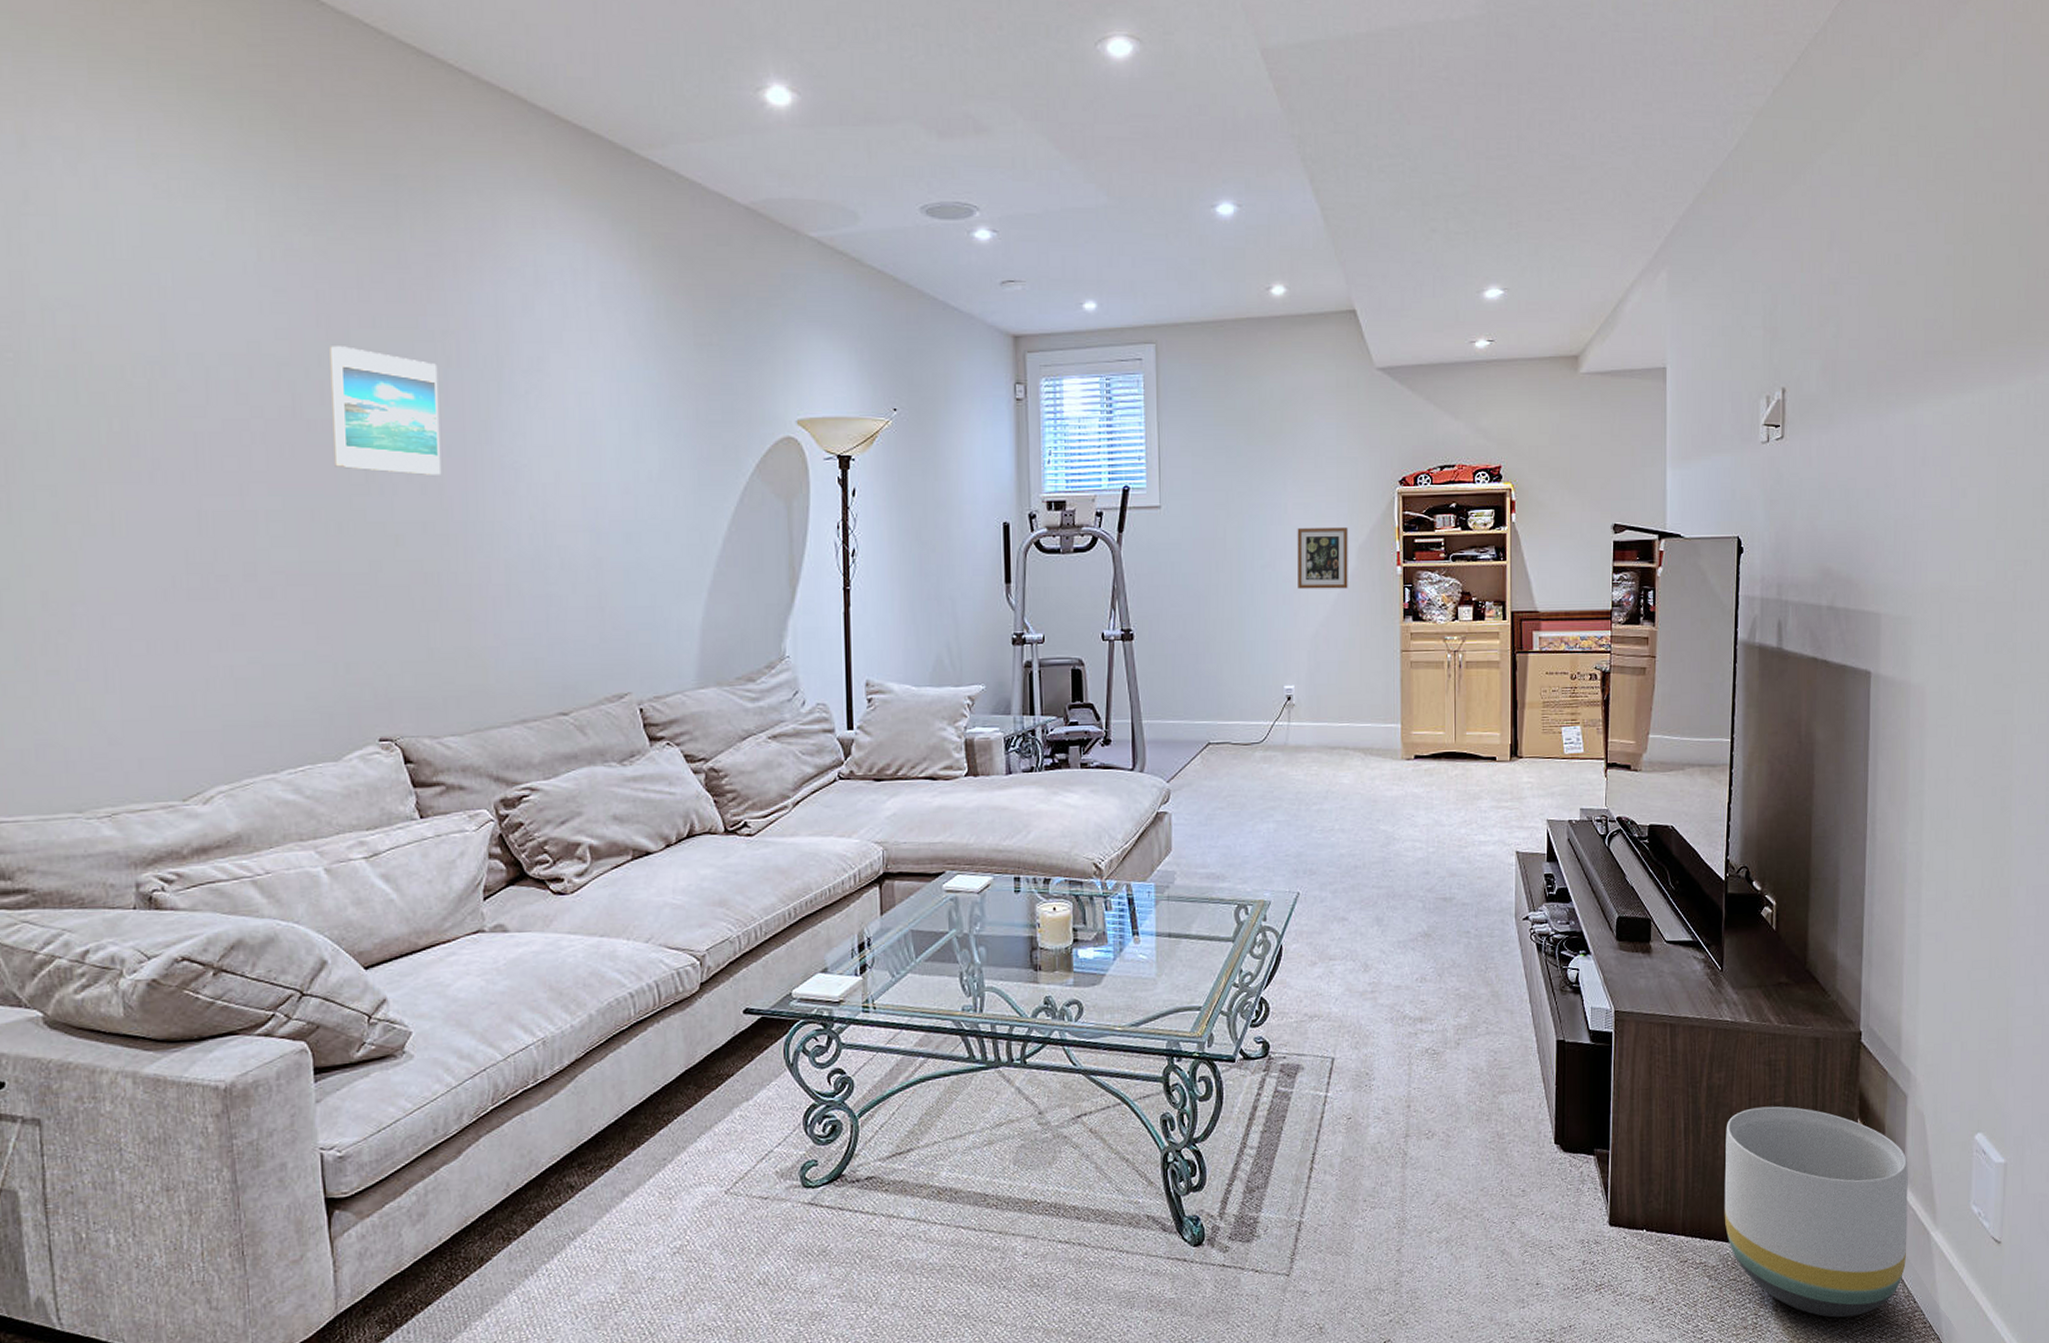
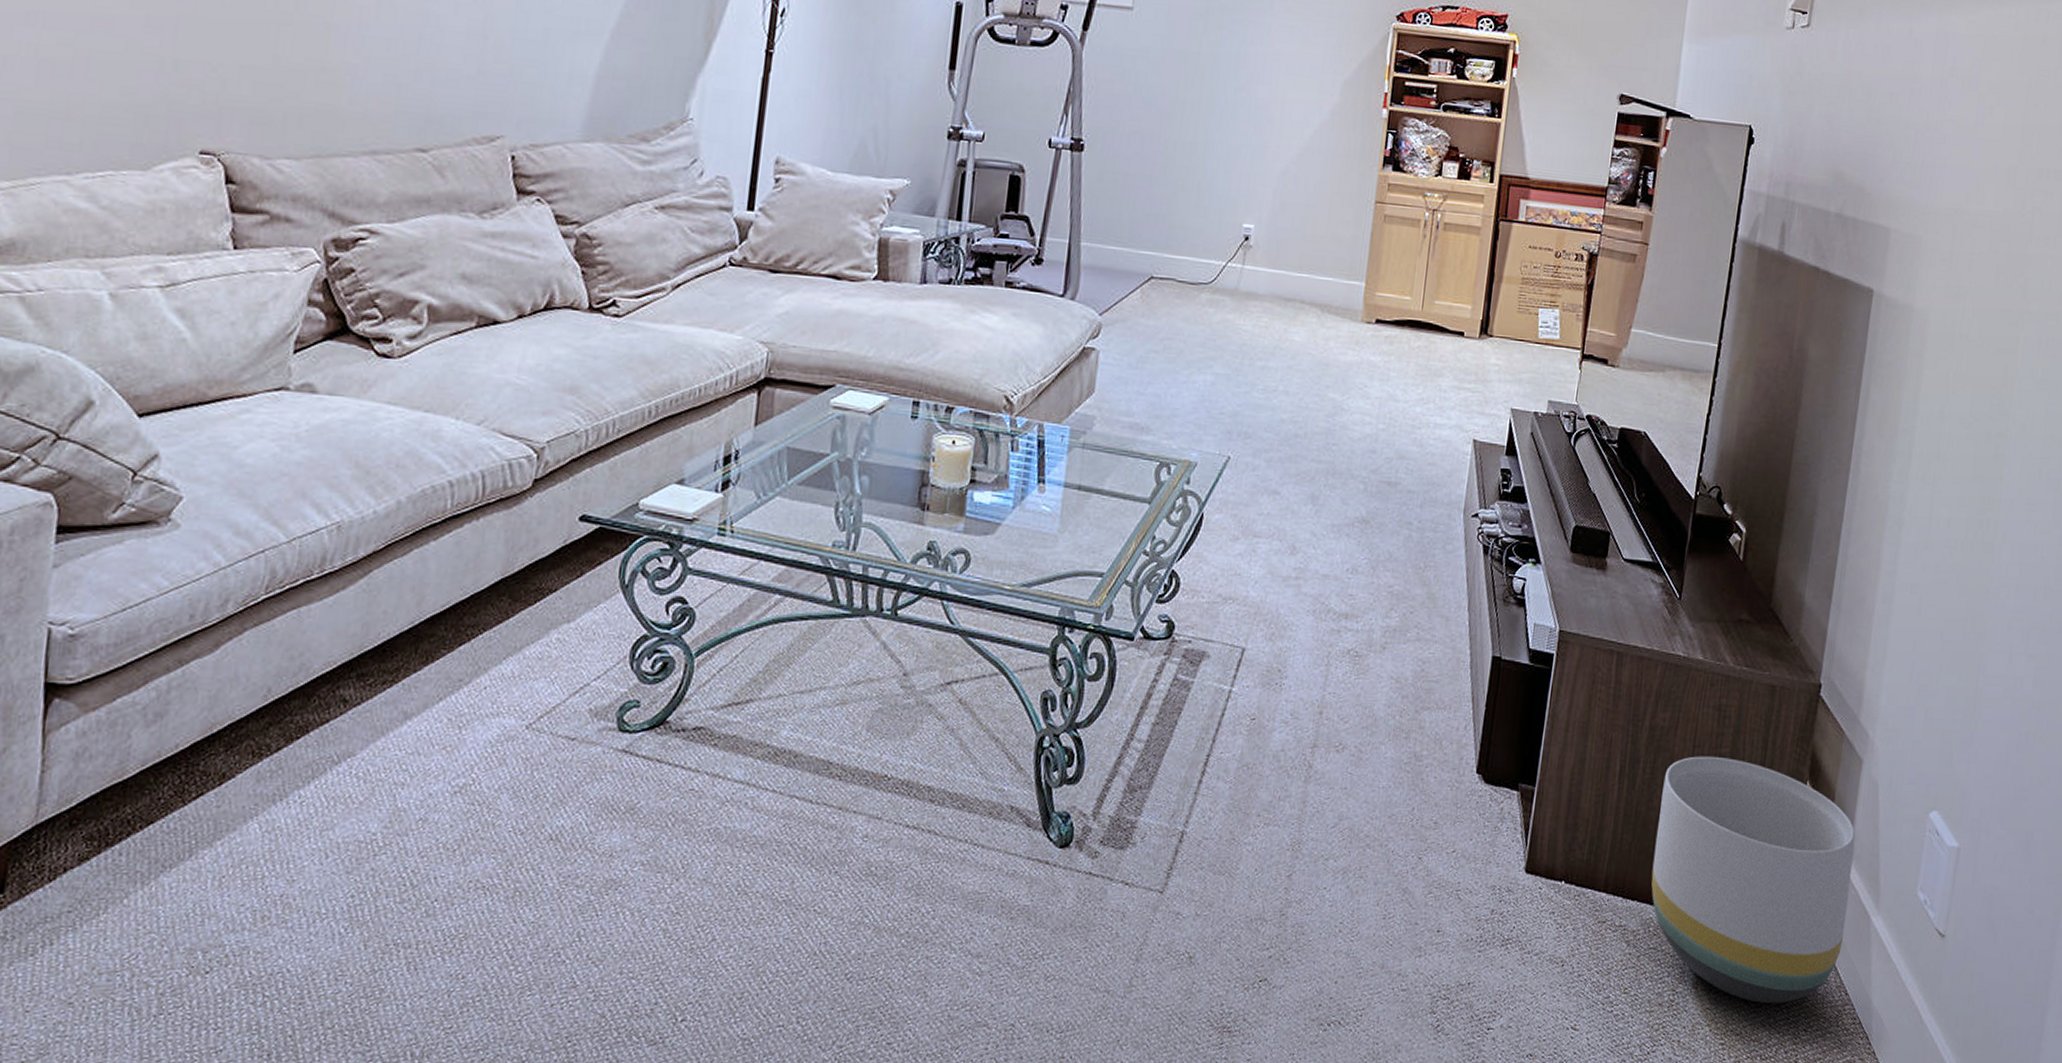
picture frame: present [1297,526,1348,590] -> none [1271,52,1335,126]

